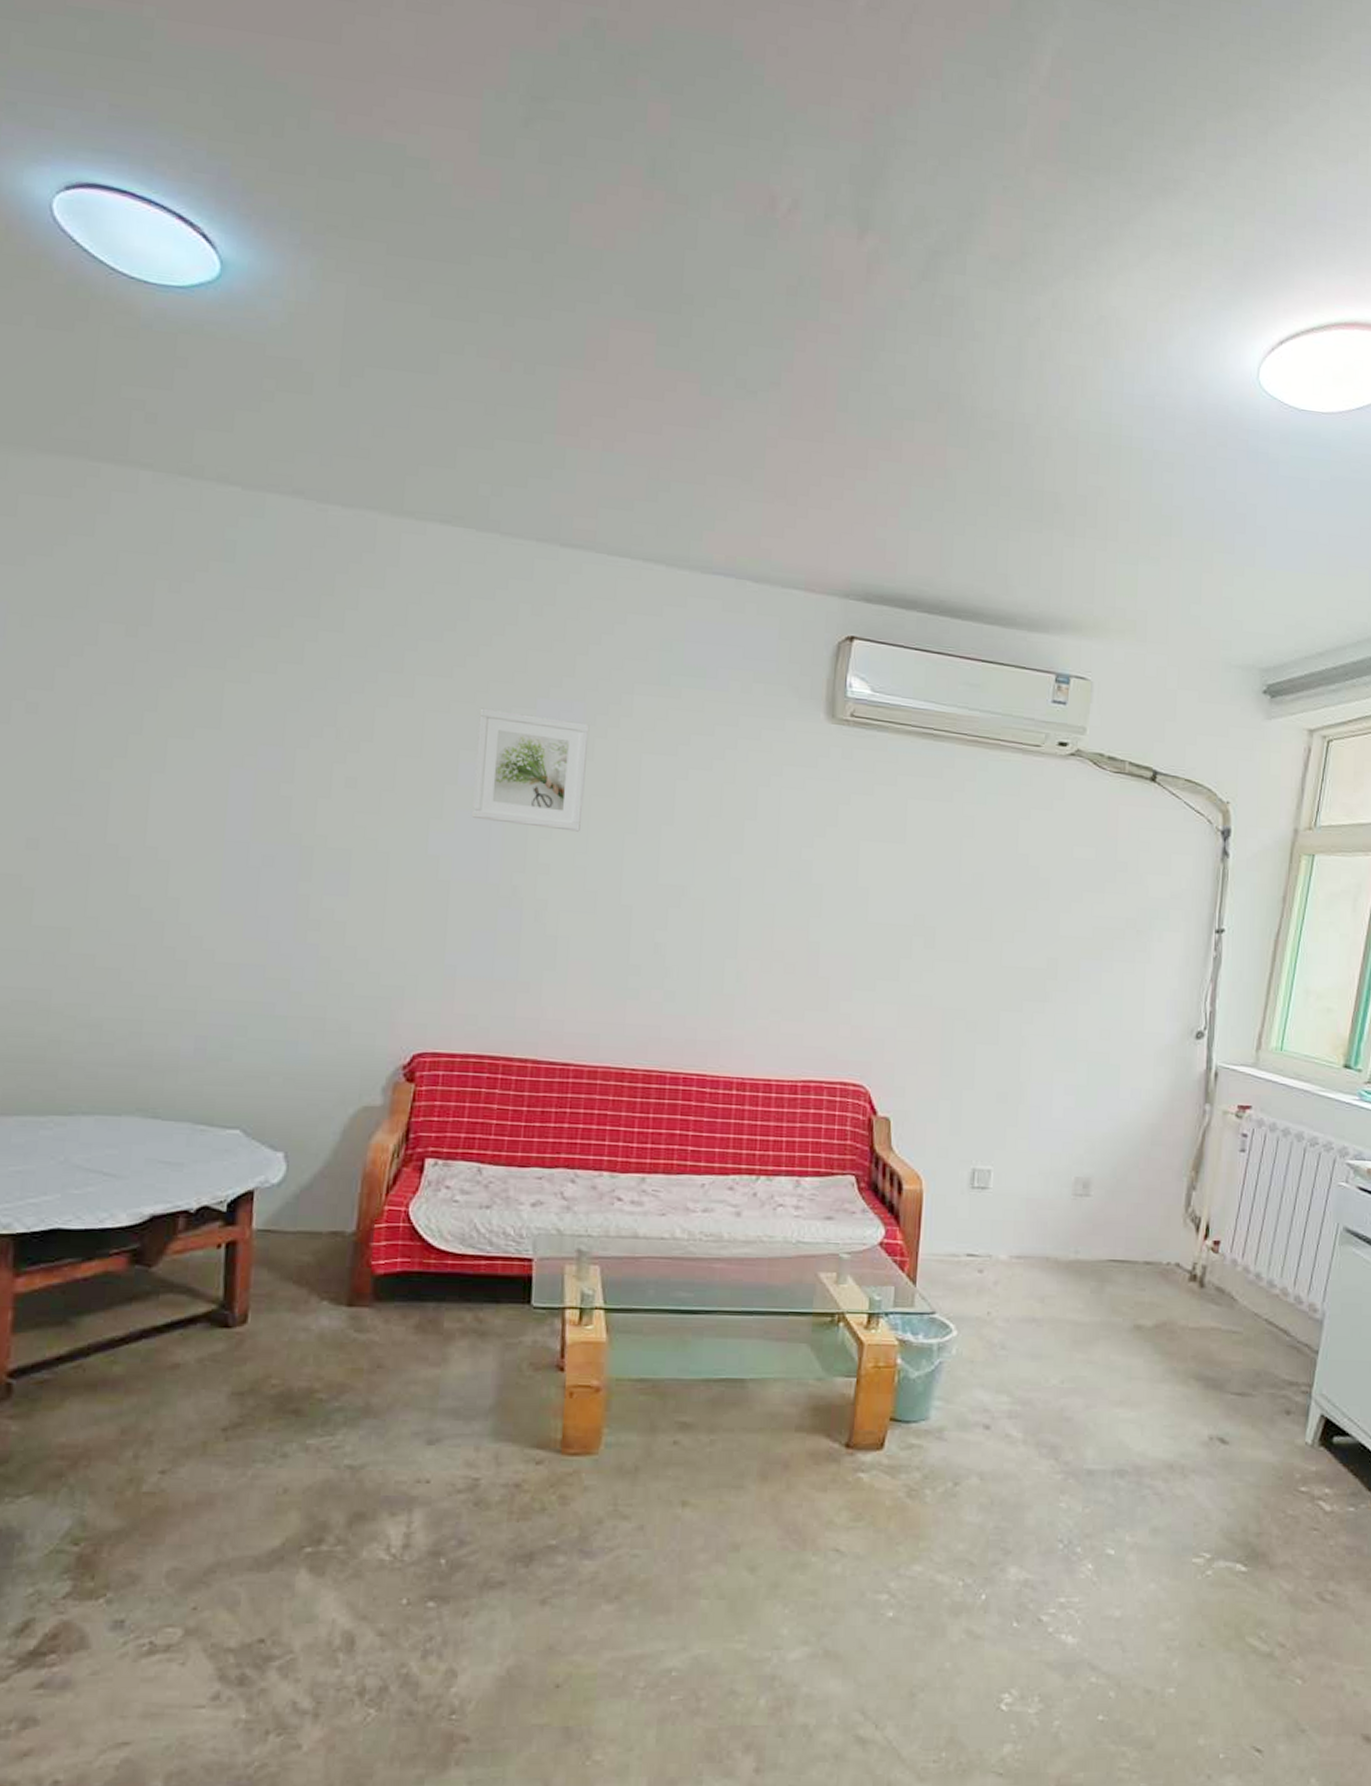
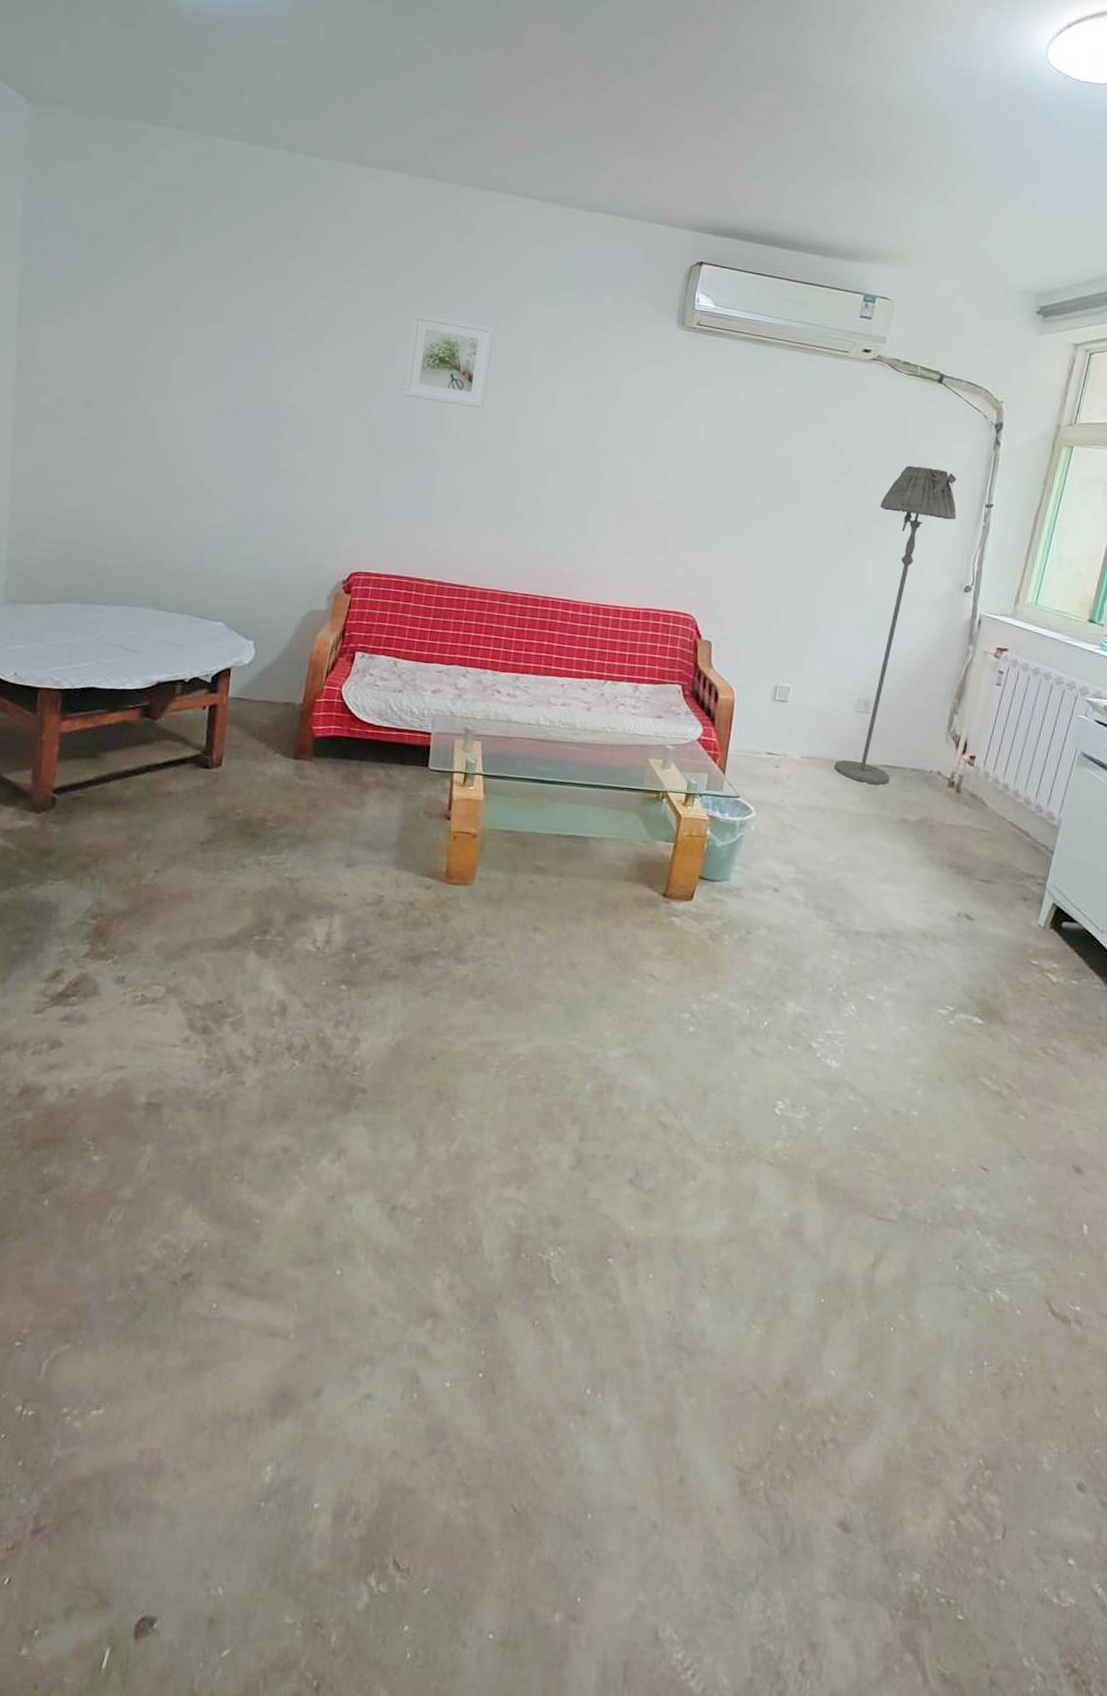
floor lamp: none [1050,885,1182,1284] -> present [834,465,957,785]

